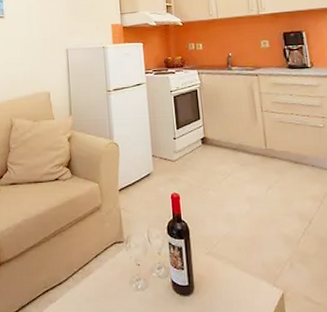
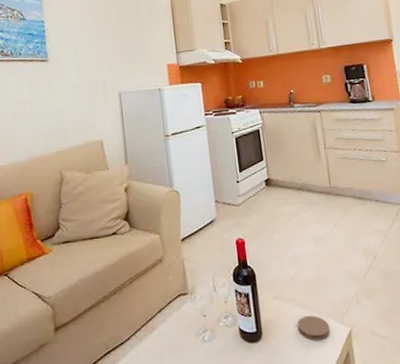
coaster: none [230,274,263,300] -> present [298,315,331,340]

